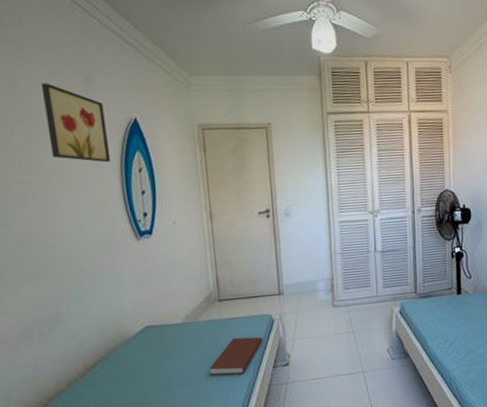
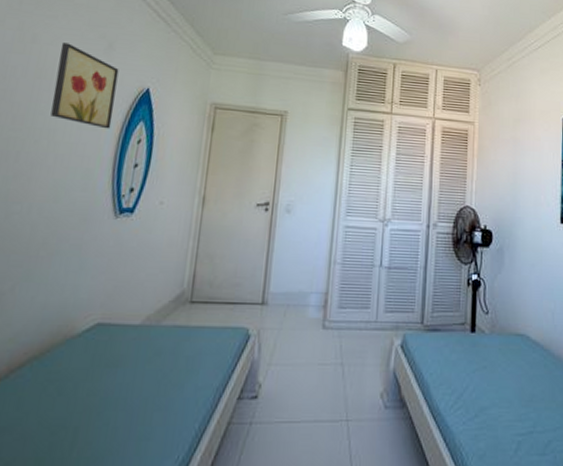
book: present [209,337,263,376] -> none [157,352,233,403]

